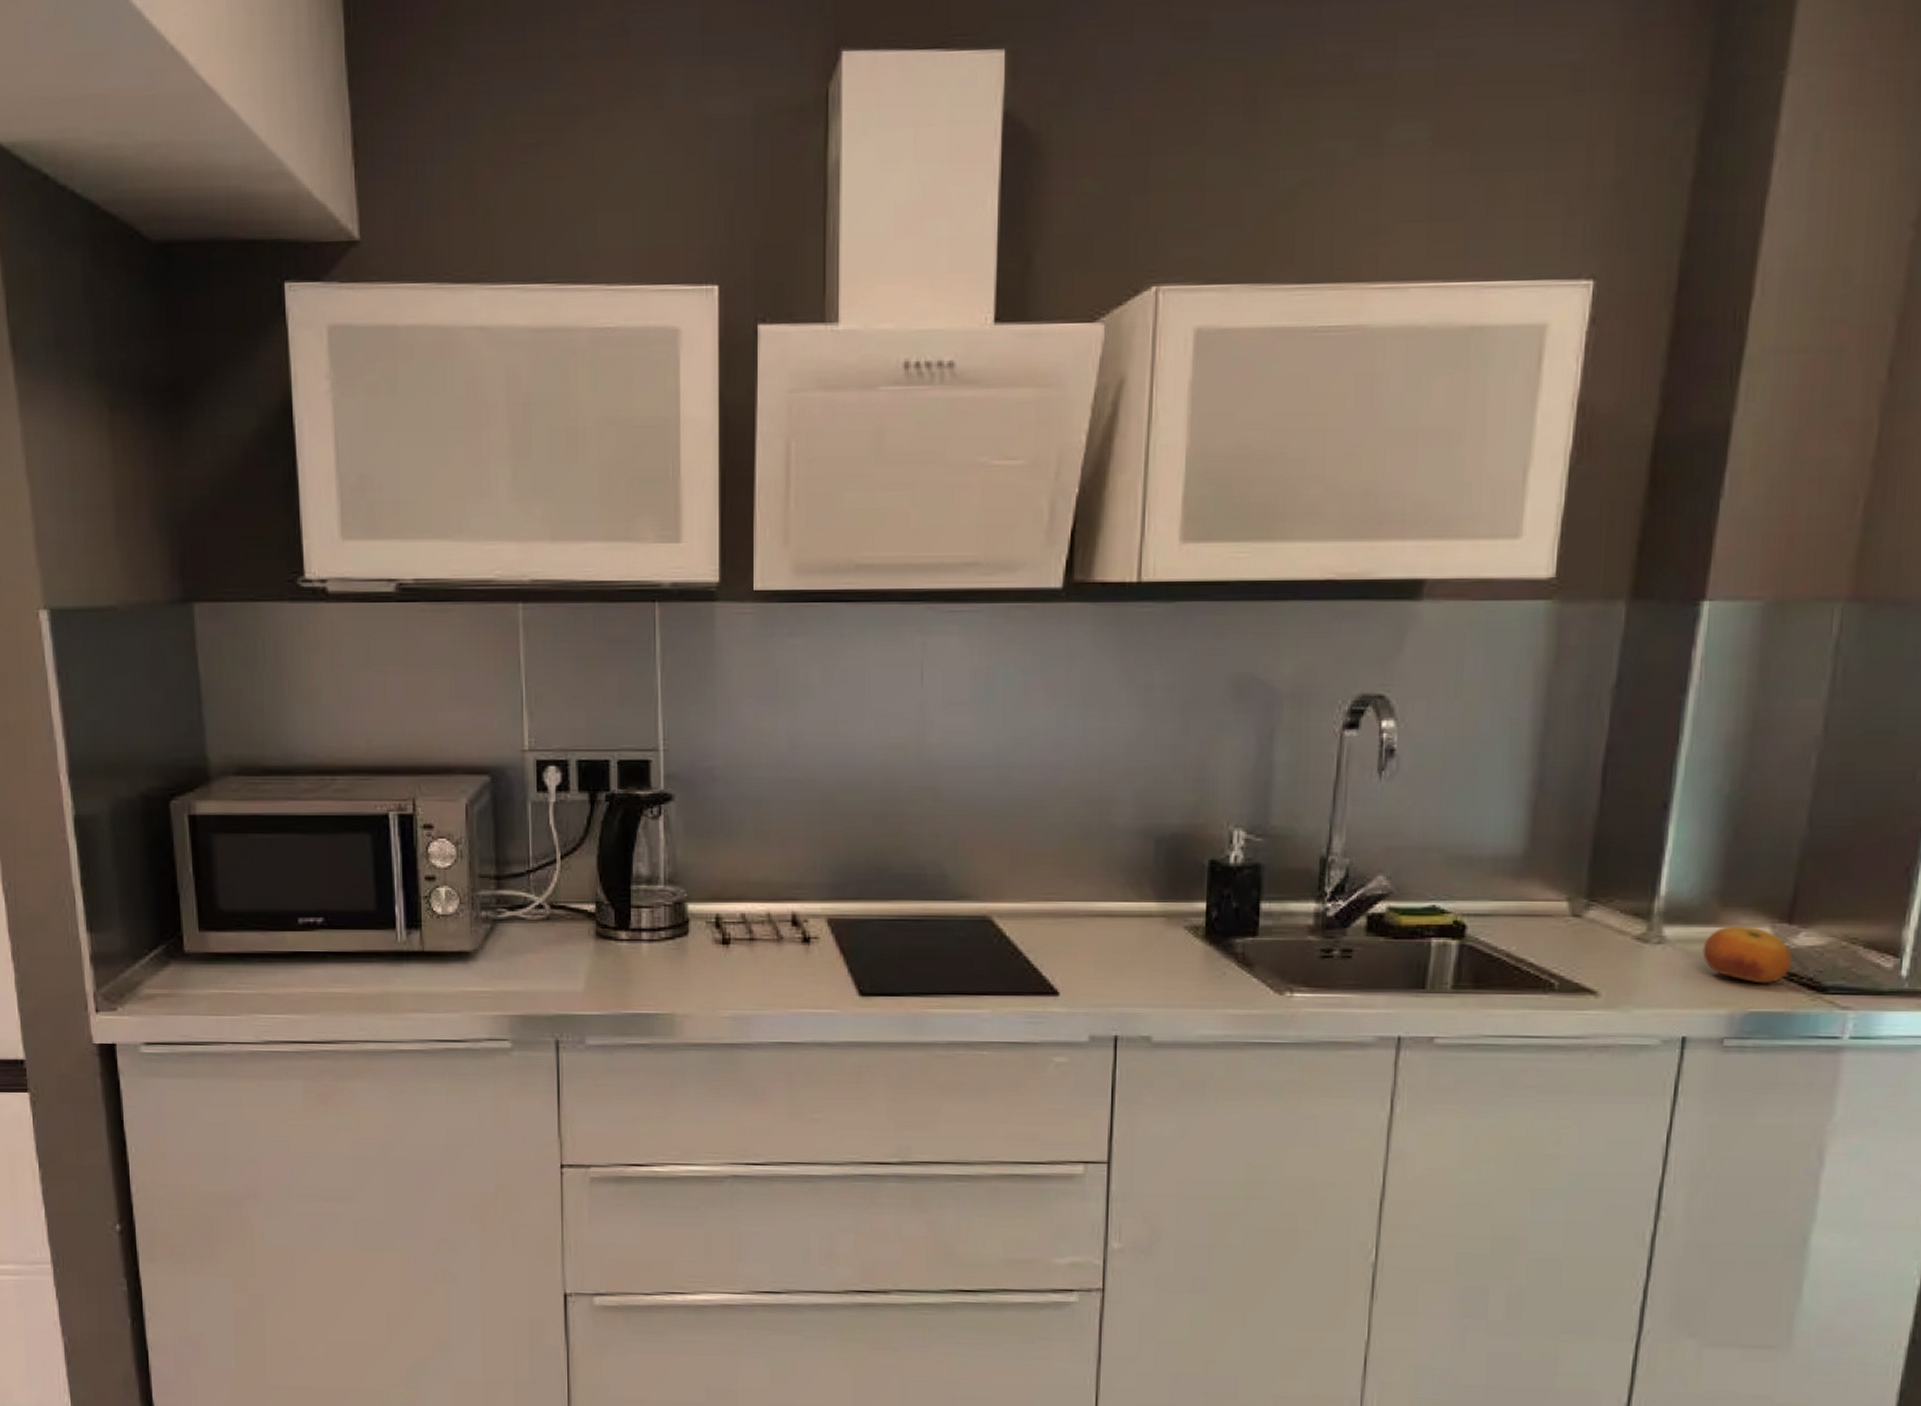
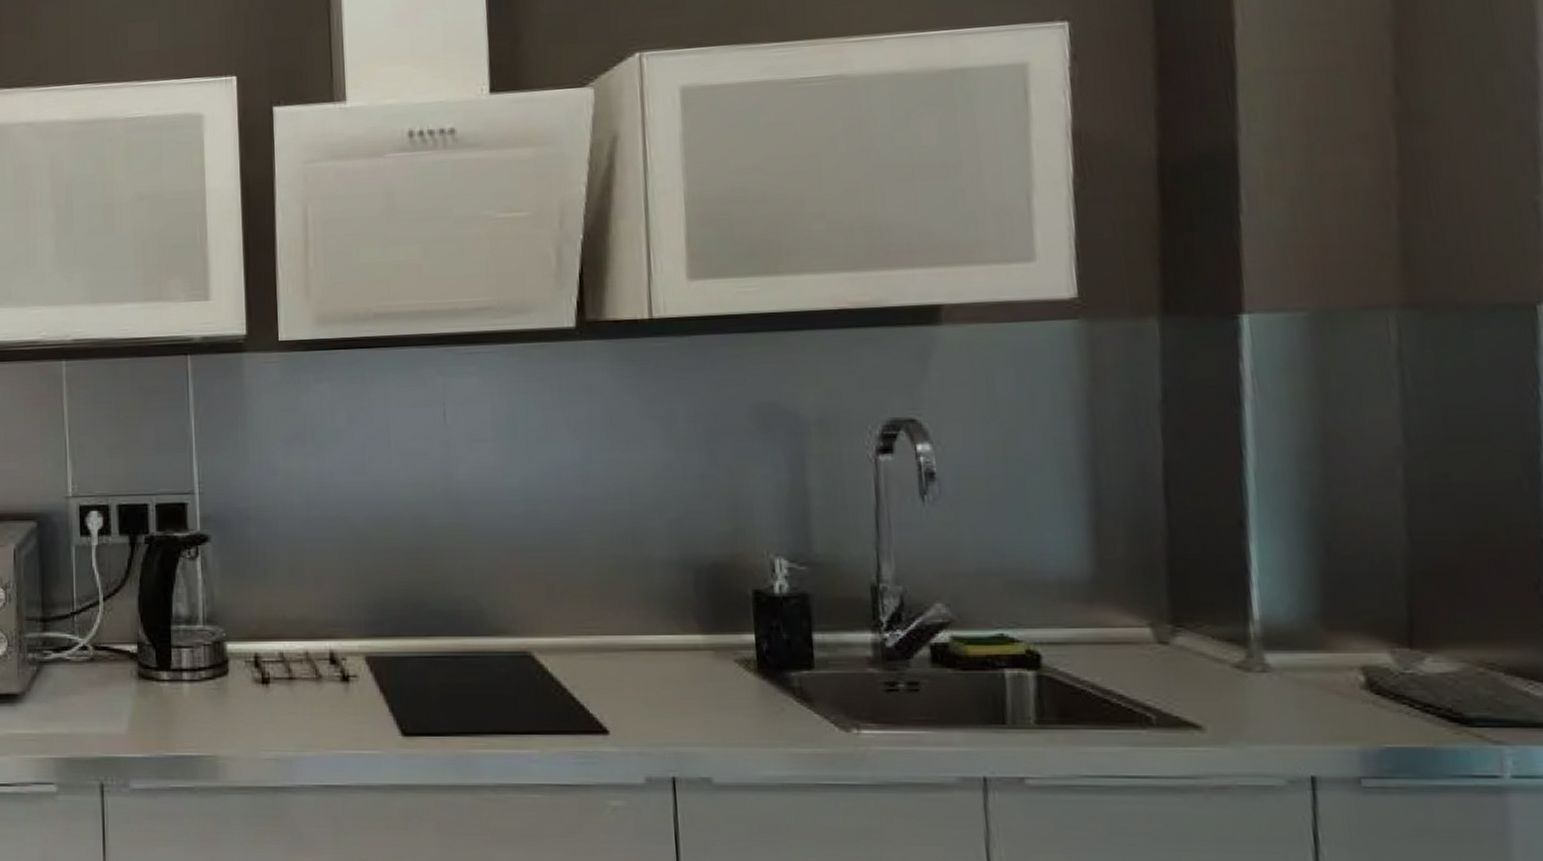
fruit: present [1702,926,1793,984] -> none [1314,652,1424,716]

